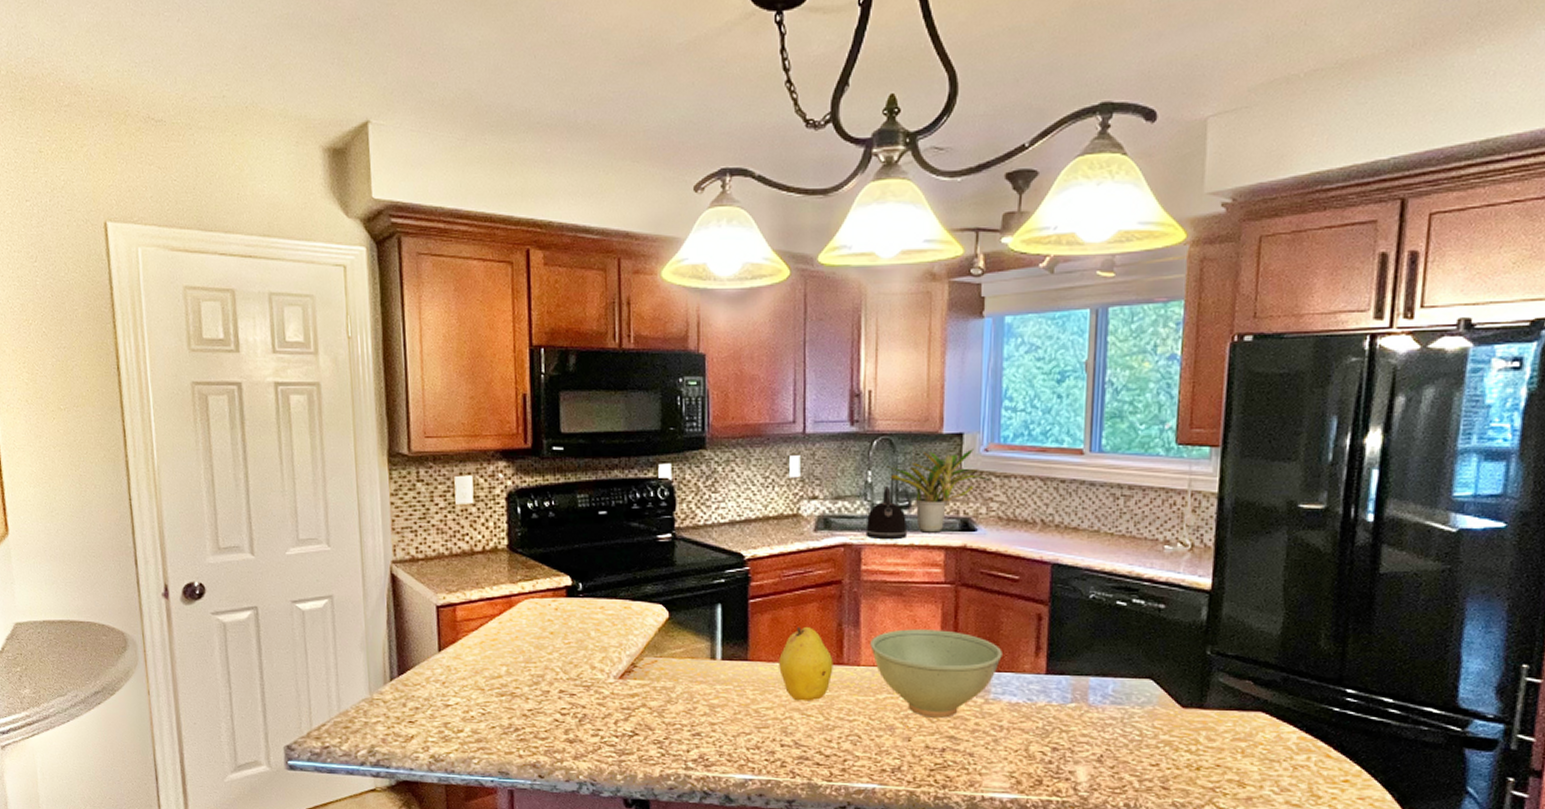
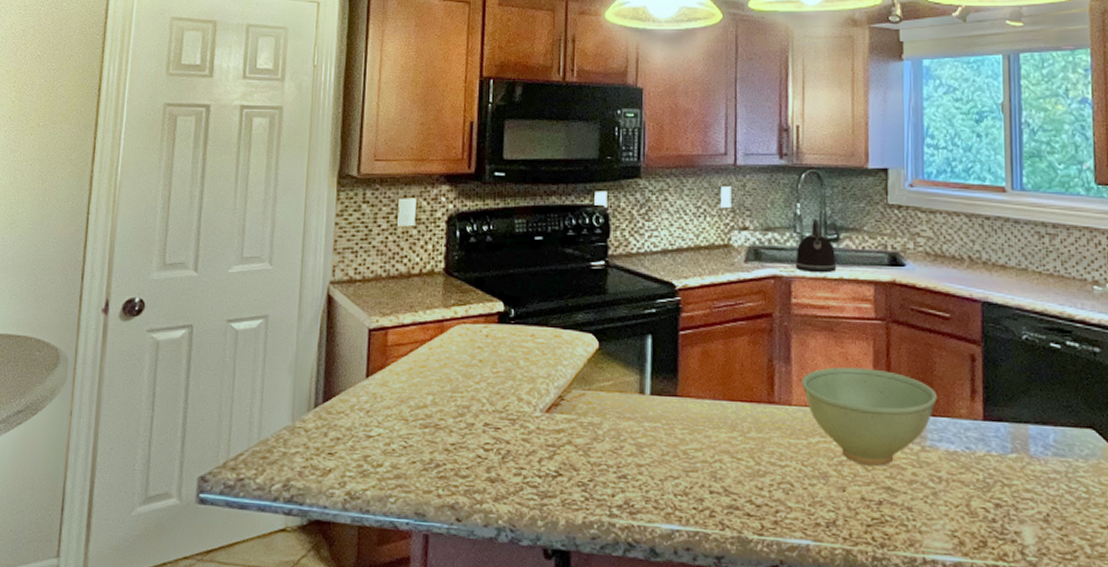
fruit: present [779,627,833,701] -> none [709,362,764,443]
potted plant: present [887,447,990,533] -> none [815,182,916,267]

